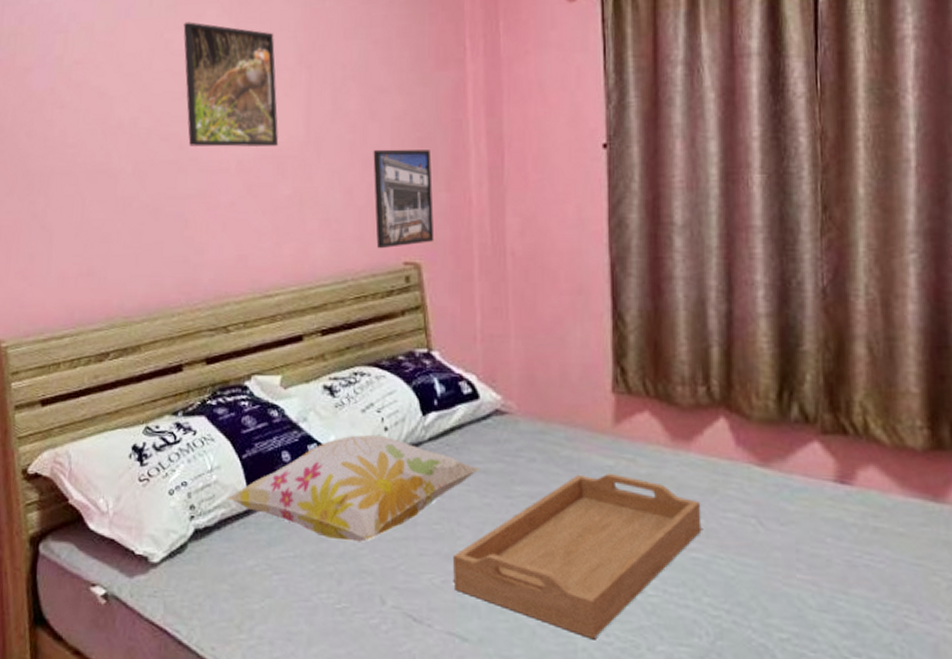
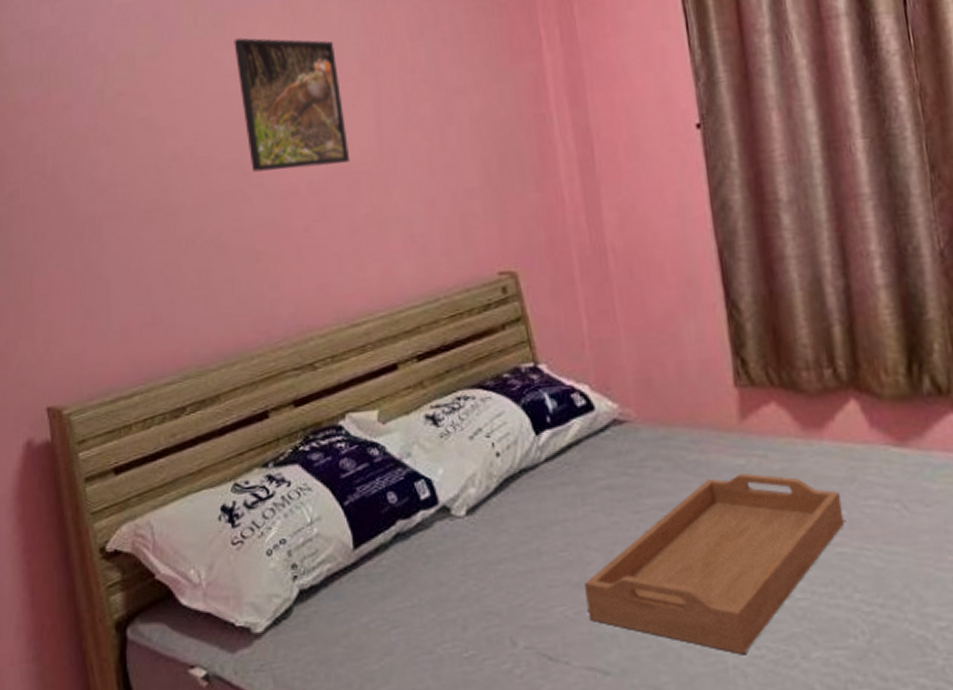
decorative pillow: present [225,434,481,542] -> none [330,461,605,582]
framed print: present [373,149,434,249] -> none [453,149,529,261]

